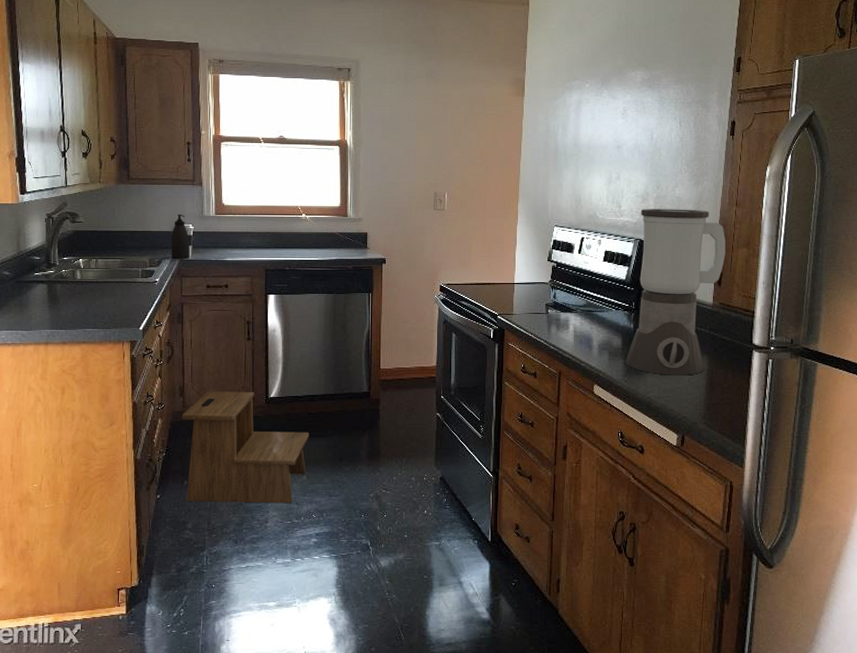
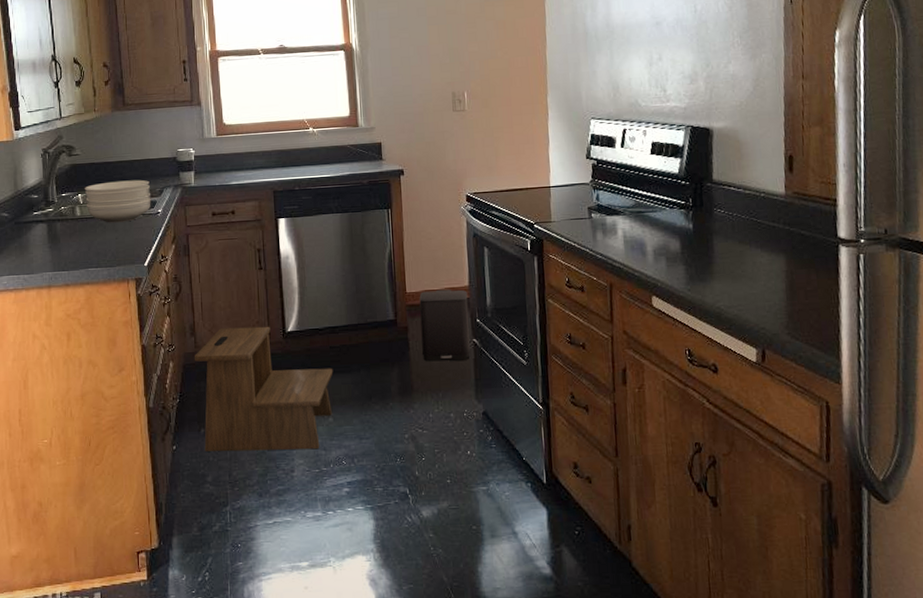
bowl: none [85,249,150,288] -> present [84,179,151,223]
soap dispenser: present [171,215,190,259] -> none [172,138,193,187]
pedal bin: none [391,367,435,431] -> present [419,289,471,362]
blender: present [626,208,726,376] -> none [687,86,796,281]

